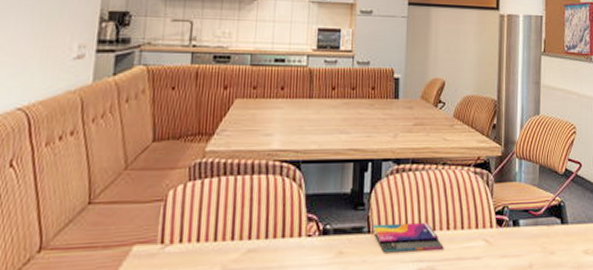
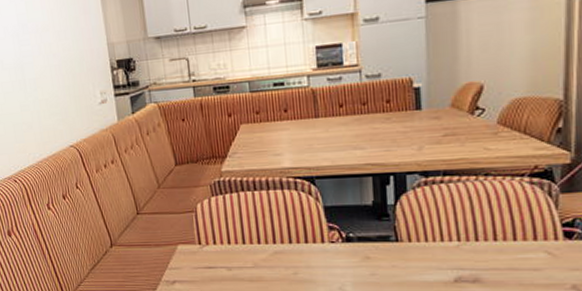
smartphone: present [372,223,444,252] -> none [400,233,490,260]

